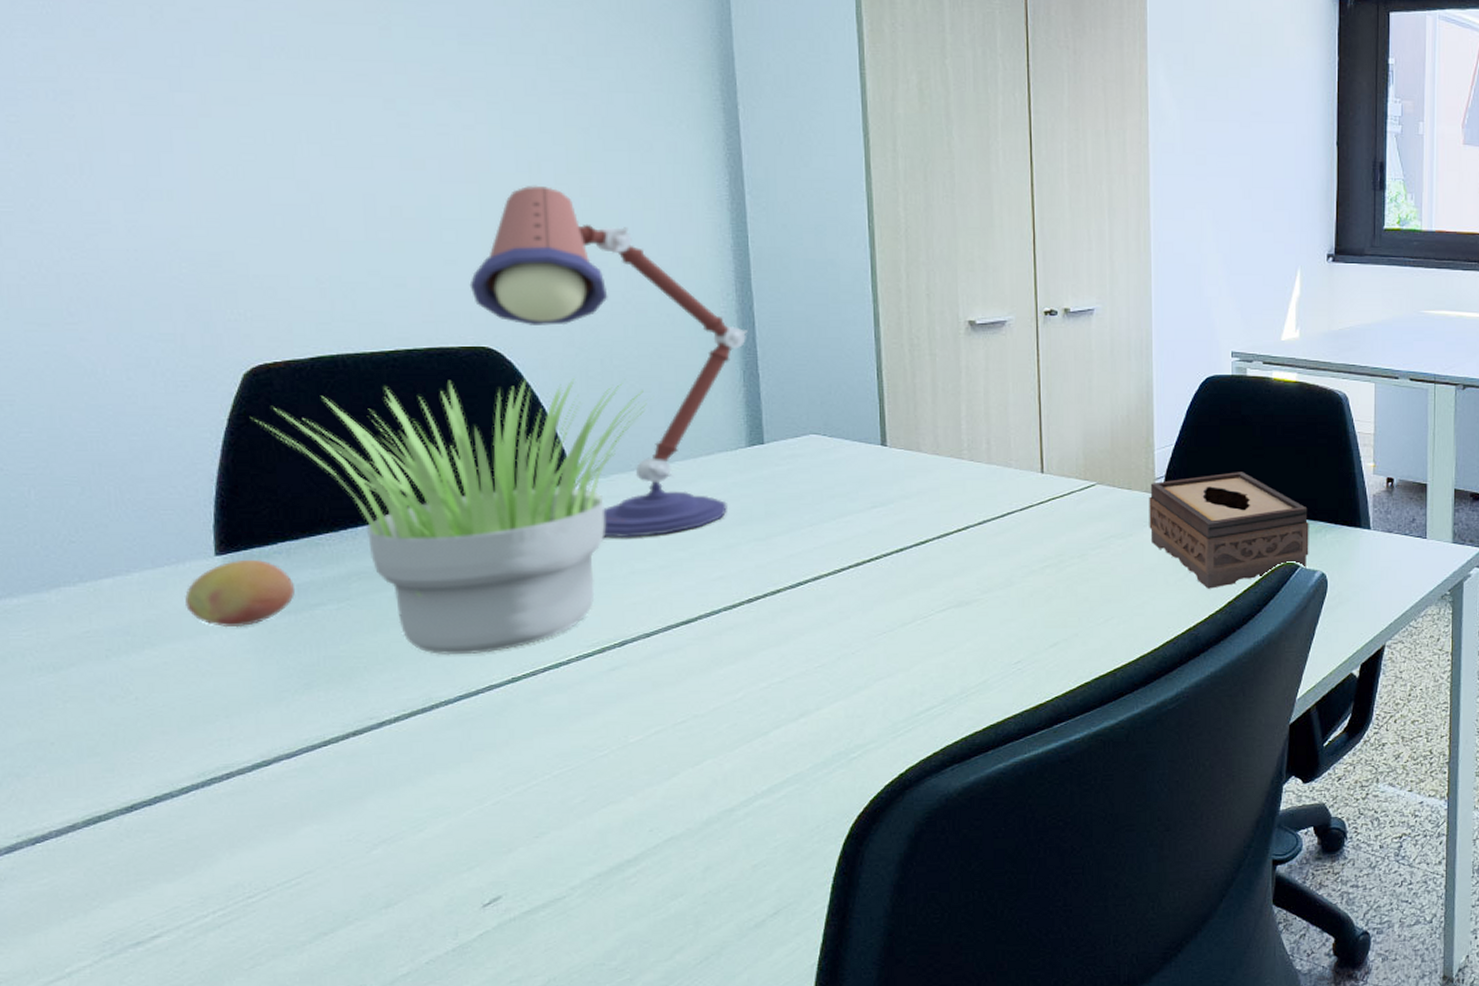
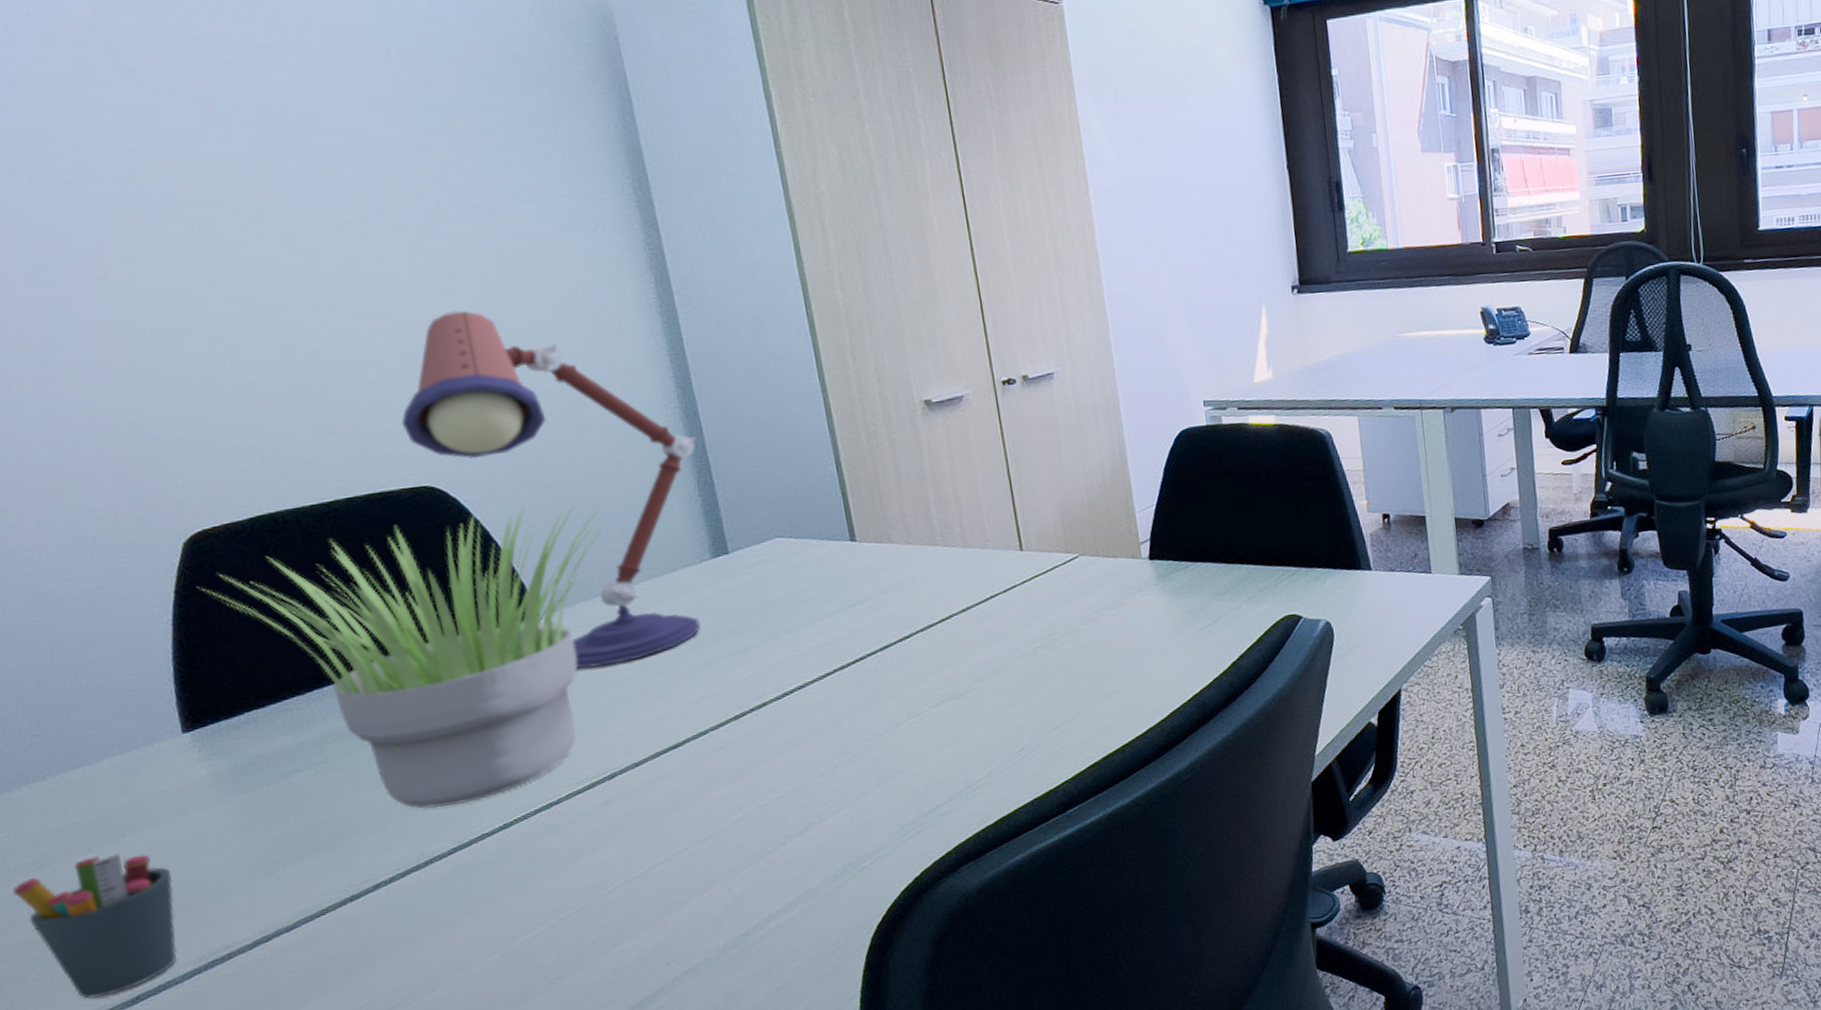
pen holder: none [27,664,184,802] -> present [13,853,177,999]
fruit: present [185,559,294,628] -> none [158,731,269,806]
tissue box: present [1149,472,1309,589] -> none [1136,525,1311,652]

